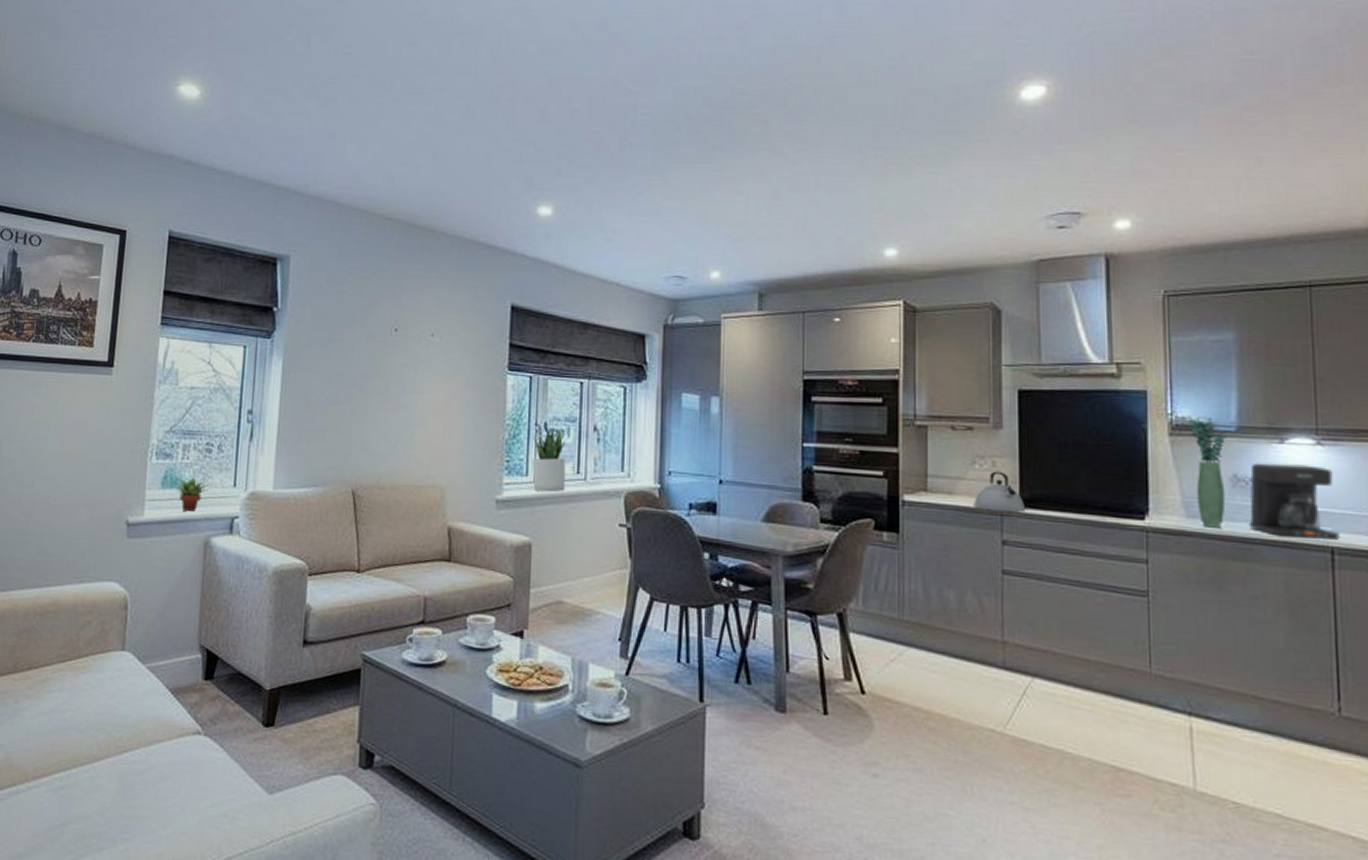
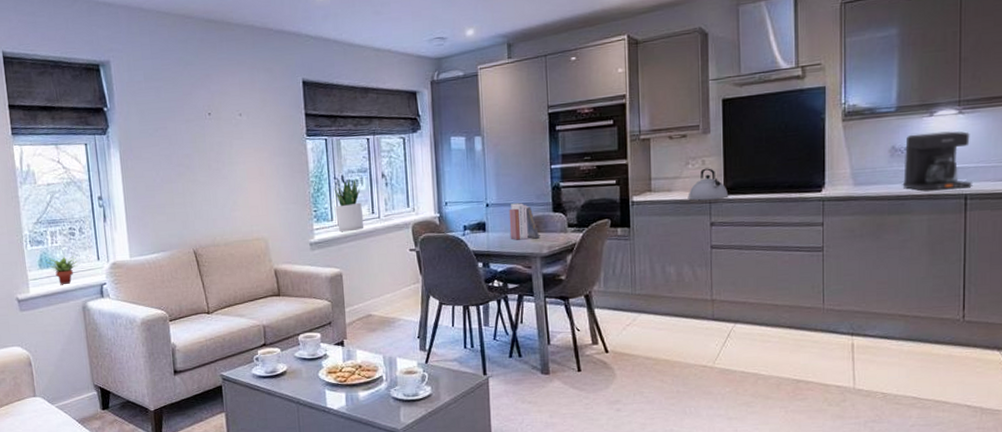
books: none [746,484,785,534] -> present [509,203,540,240]
vase: present [1188,416,1227,528] -> none [858,103,888,192]

